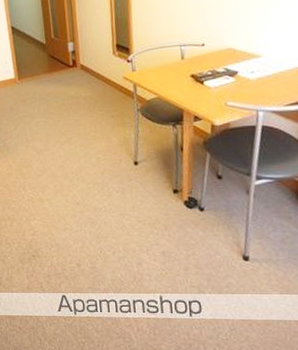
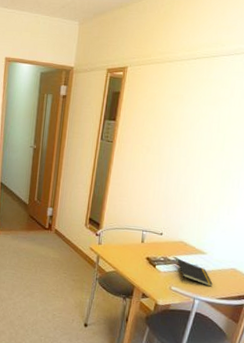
notepad: none [228,69,277,94] -> present [177,260,213,287]

